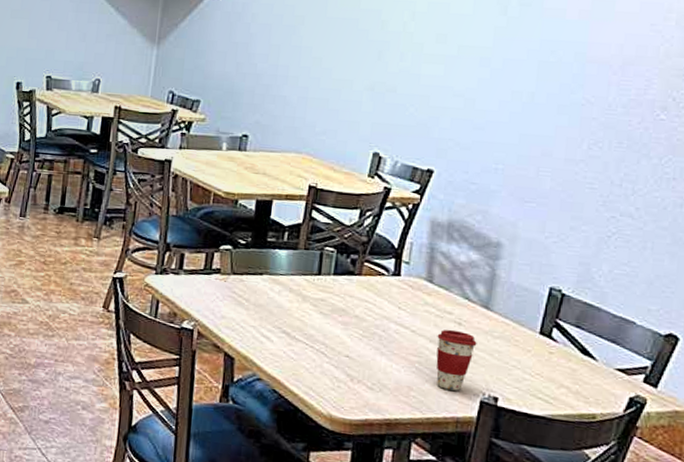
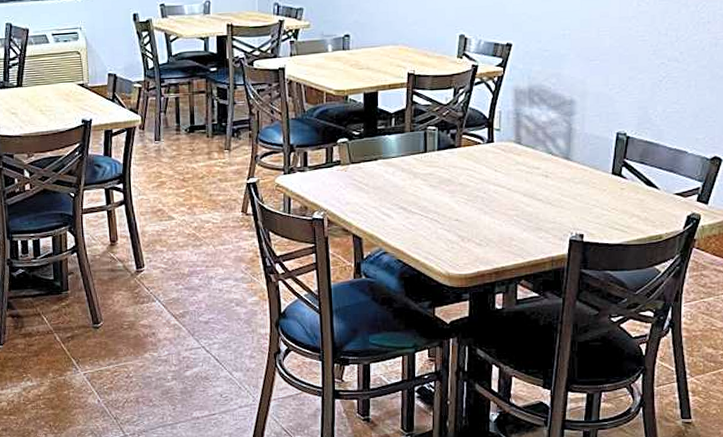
coffee cup: present [436,329,477,391] -> none [529,182,562,235]

